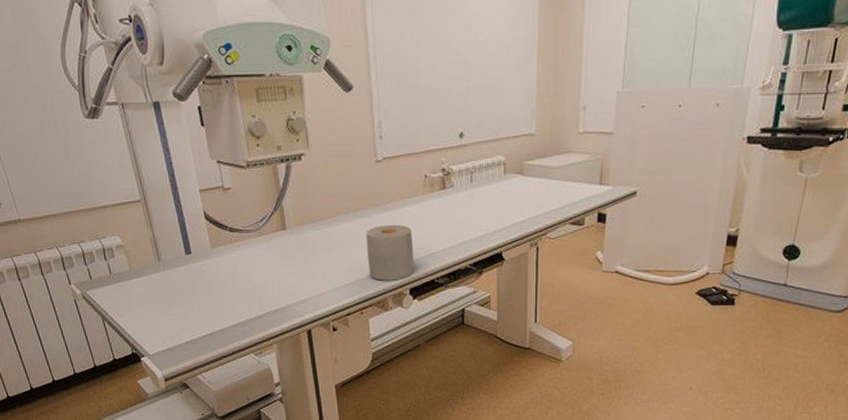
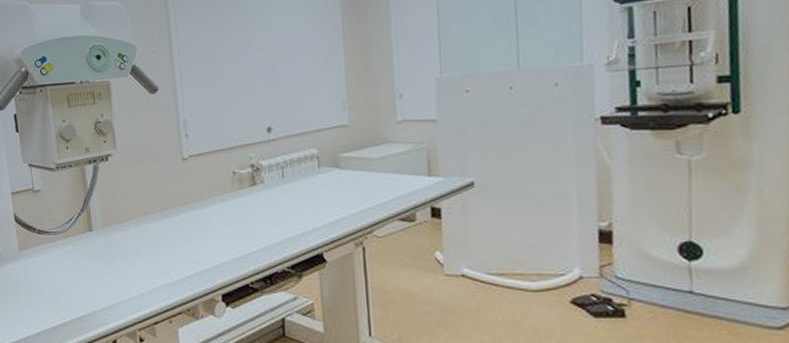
paper towel roll: present [365,224,415,281] -> none [173,224,226,285]

